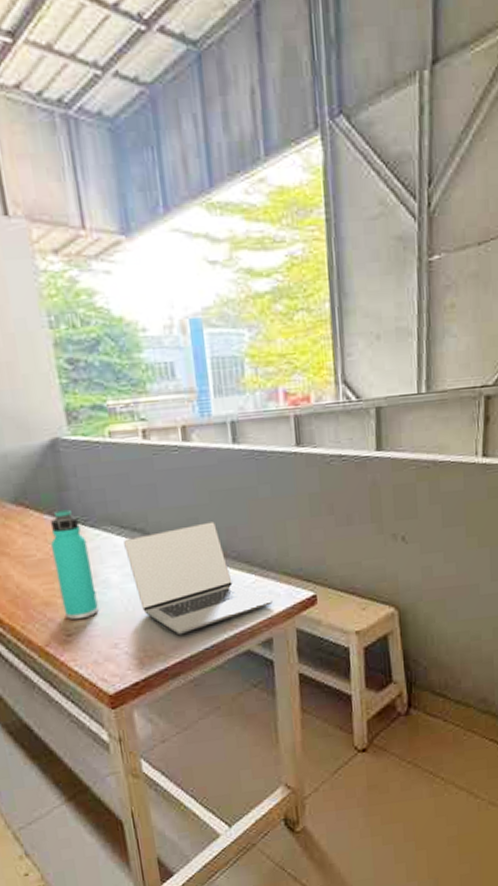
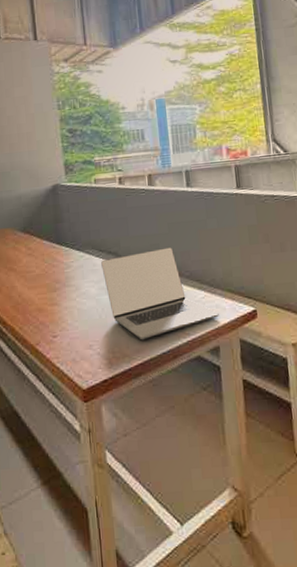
thermos bottle: present [50,509,99,620] -> none [47,236,79,324]

